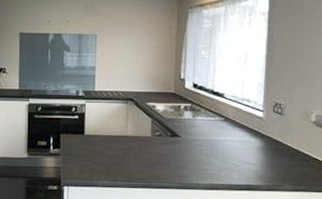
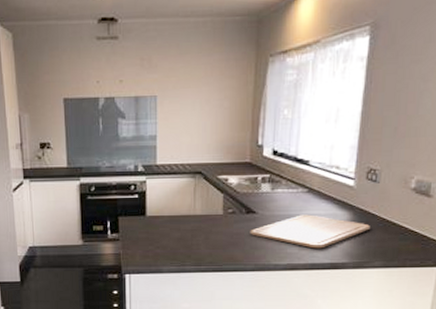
chopping board: none [174,140,279,171] -> present [250,214,370,249]

